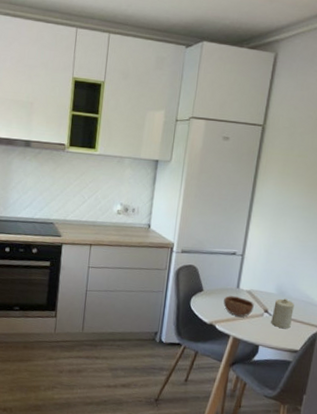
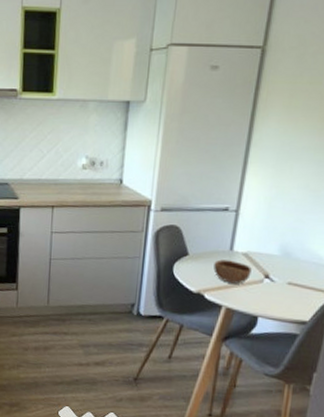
candle: present [271,298,294,329] -> none [273,261,303,297]

